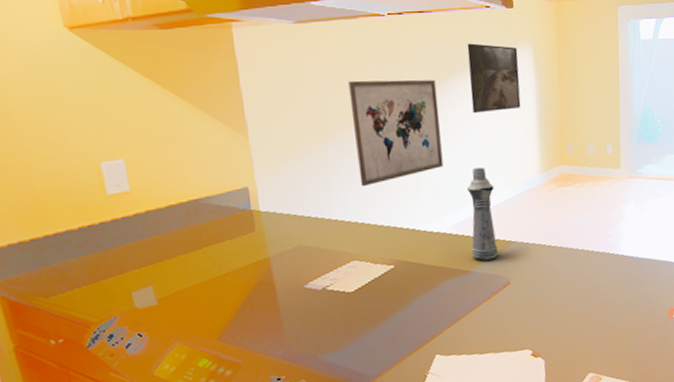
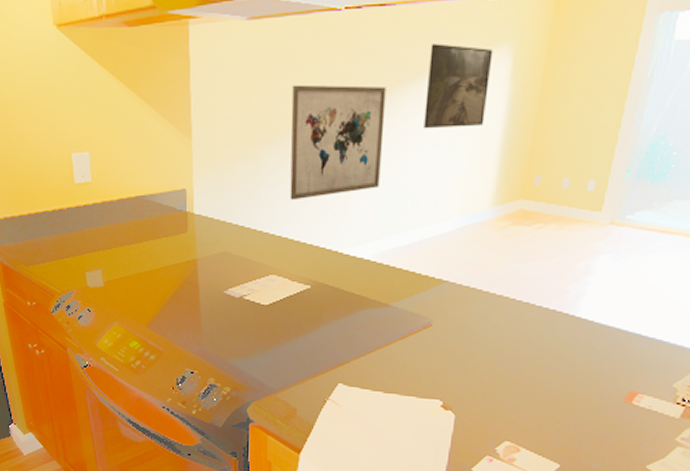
bottle: present [467,167,499,261] -> none [394,193,433,297]

